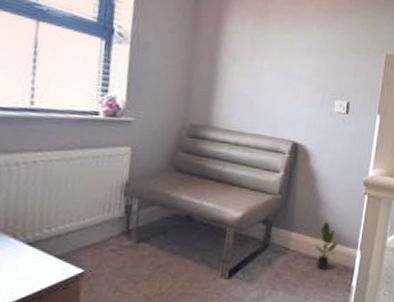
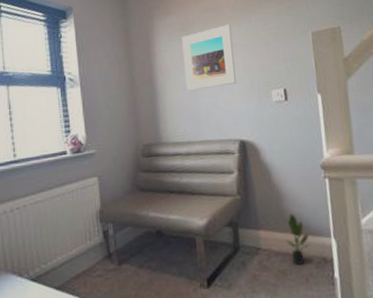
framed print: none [250,22,310,85] -> present [182,24,236,91]

